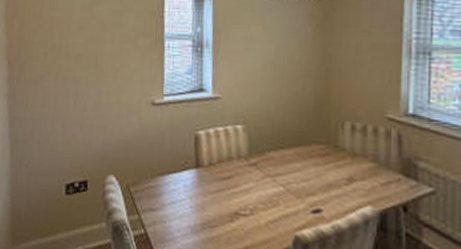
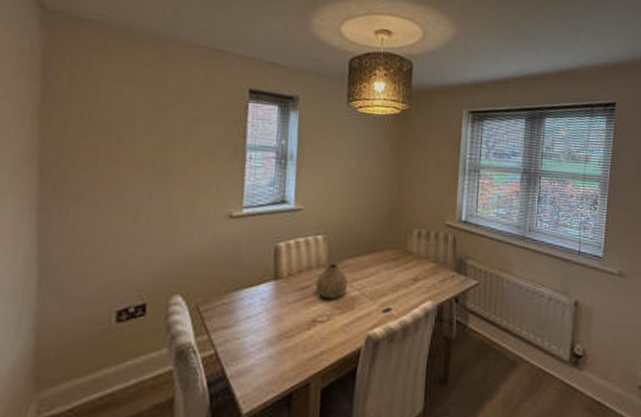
vase: none [237,154,271,193] -> present [315,263,348,299]

